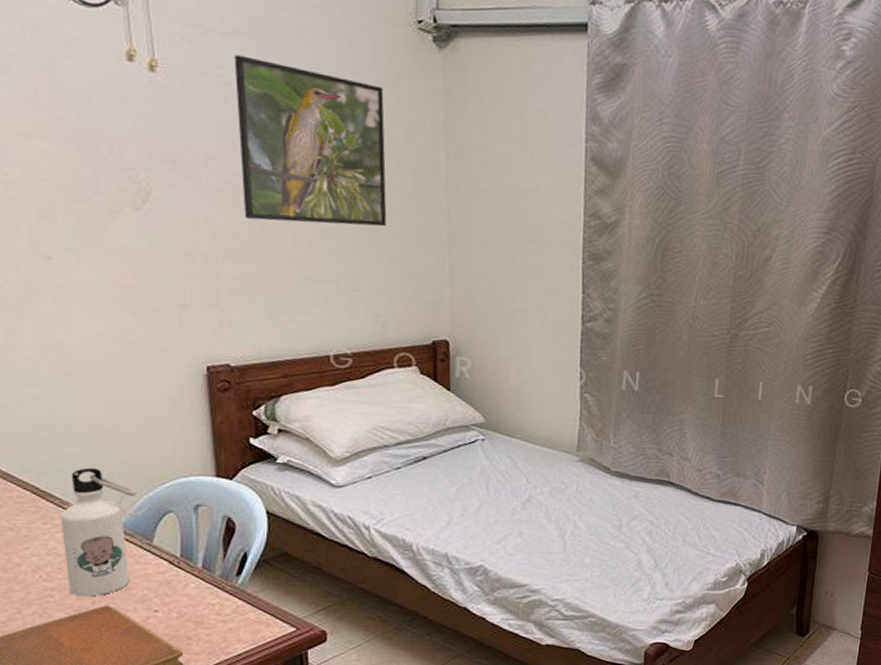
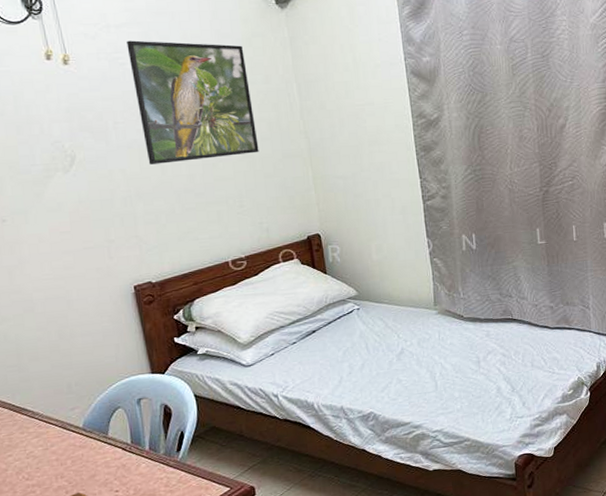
water bottle: present [60,467,152,597] -> none [33,381,104,489]

